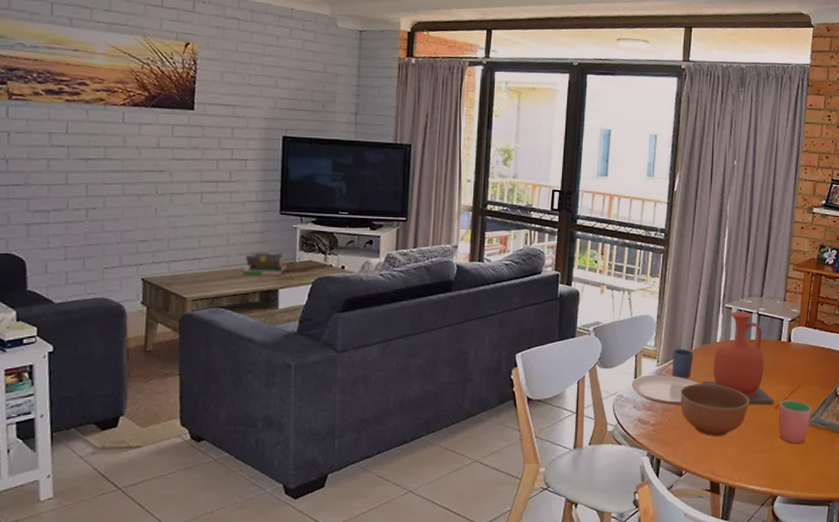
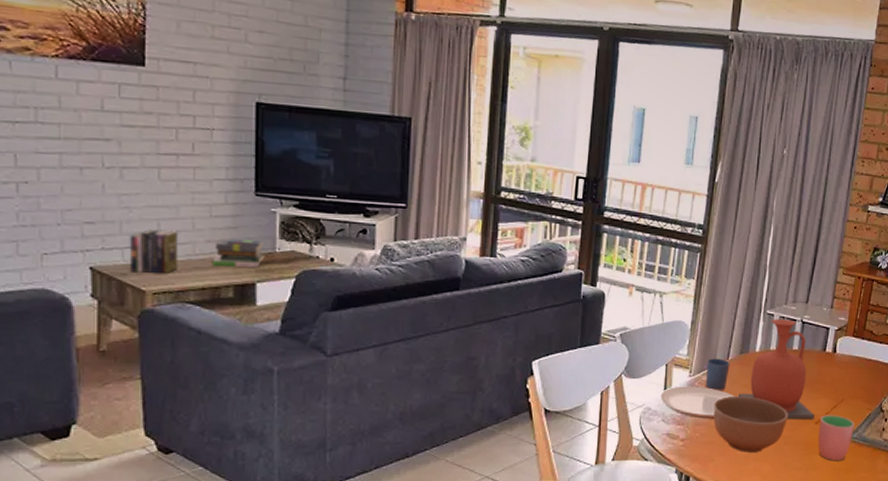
books: none [174,245,215,284] -> present [129,229,179,275]

